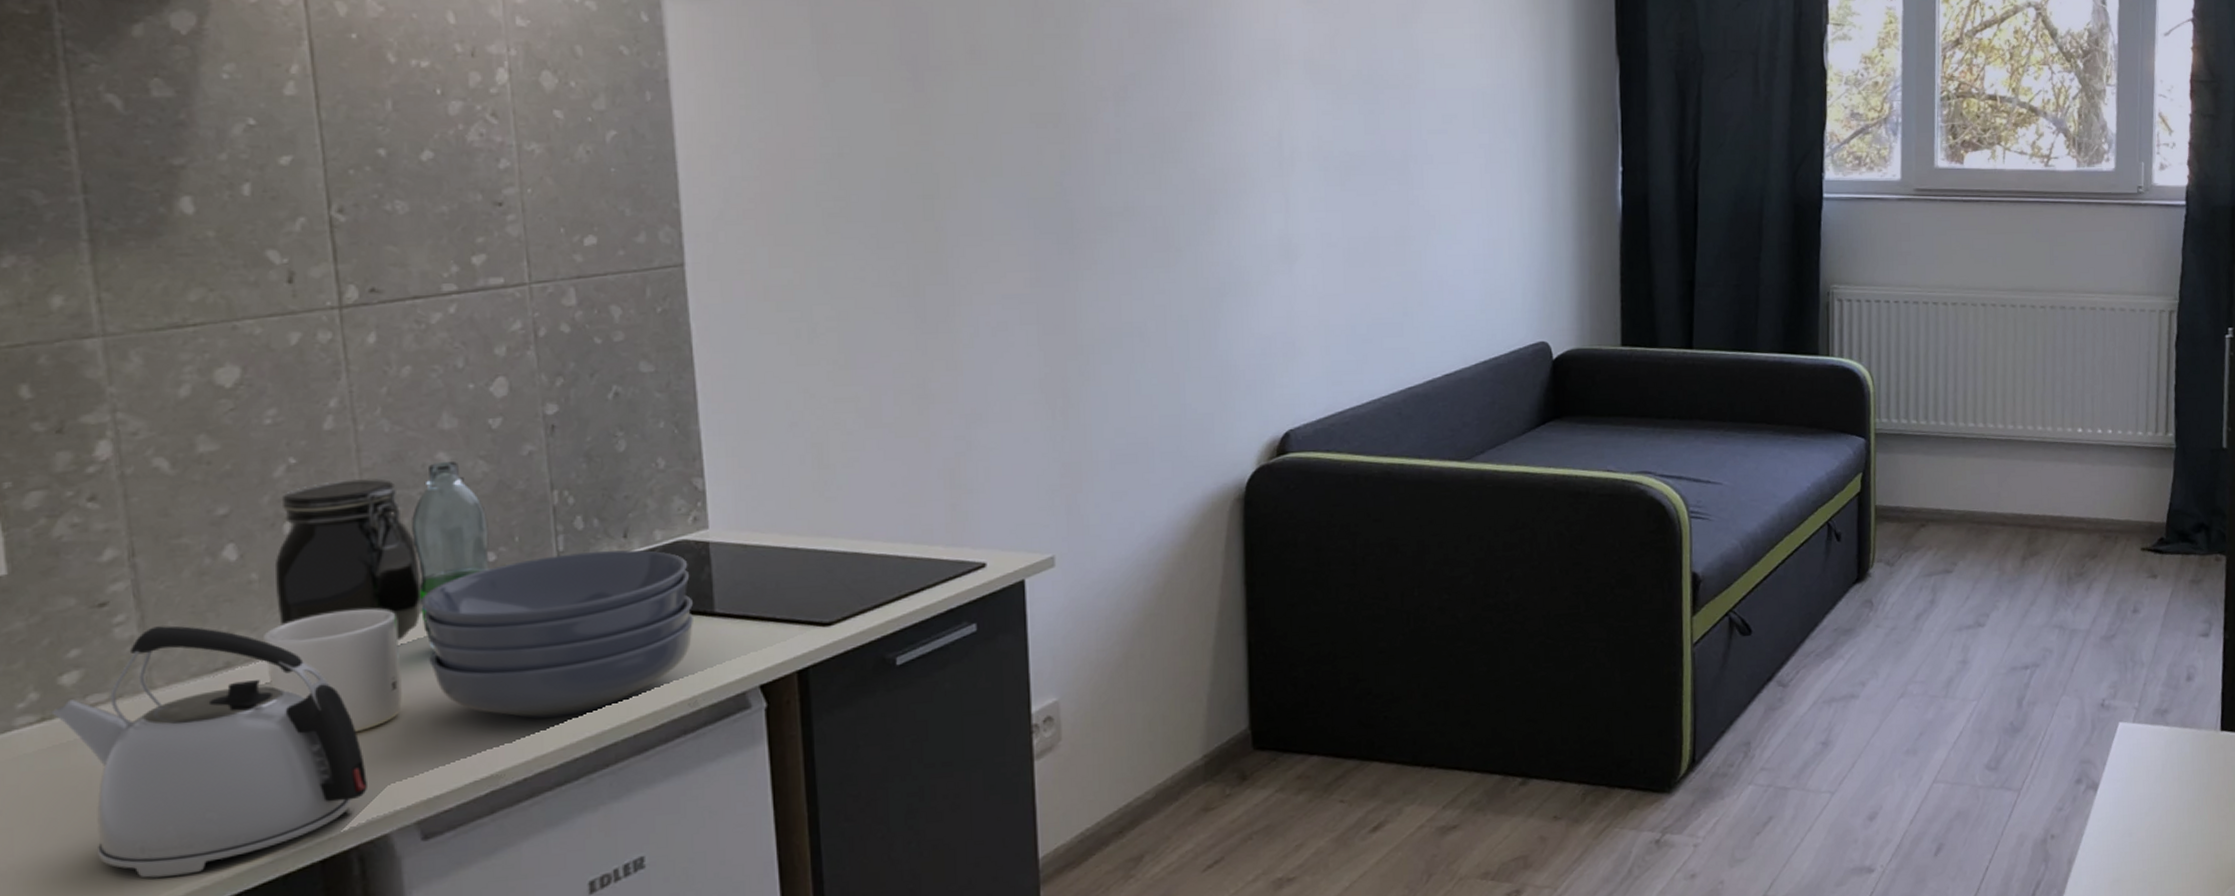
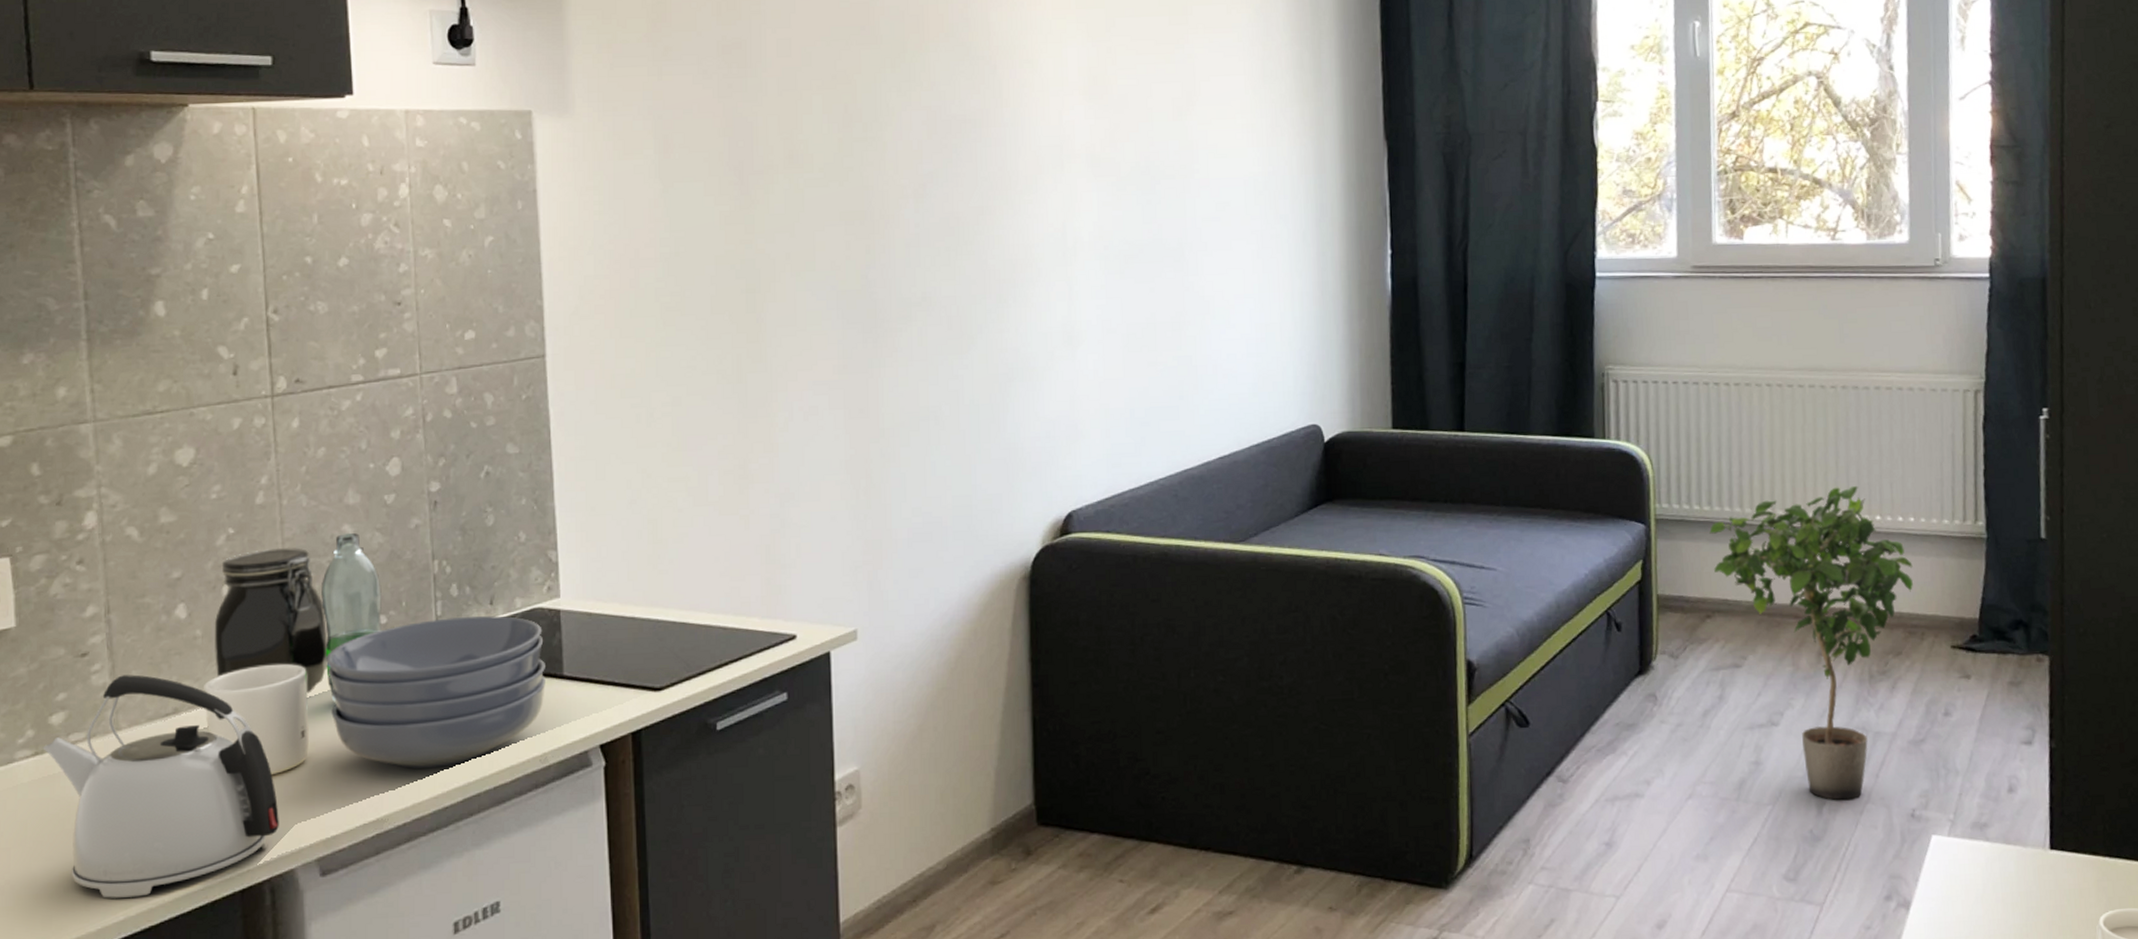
potted plant: none [1925,400,2109,694] -> present [1709,485,1913,800]

